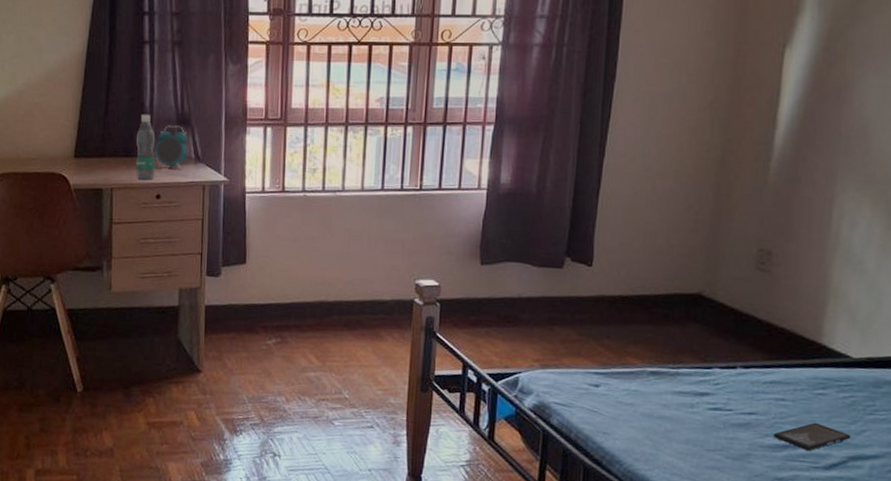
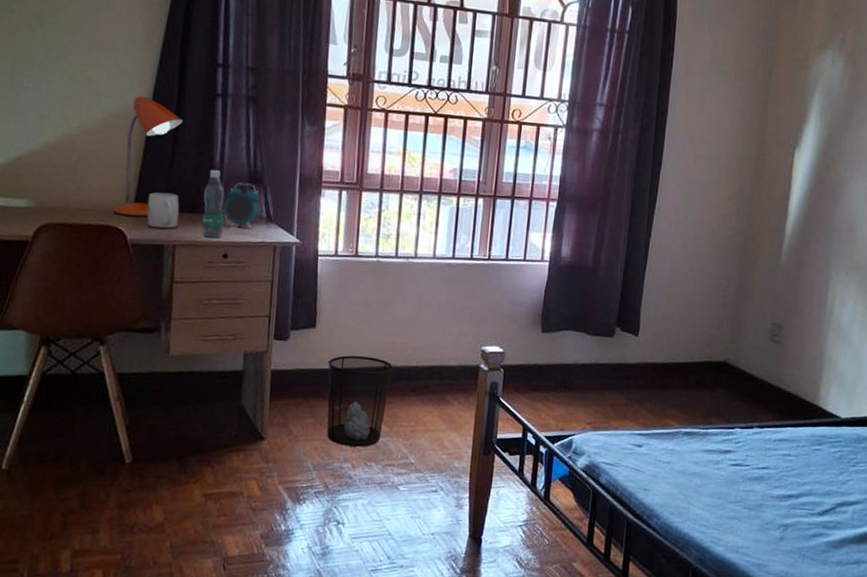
desk lamp: none [57,49,115,164] -> present [113,95,183,218]
mug: none [86,139,115,174] -> present [146,192,180,230]
waste bin: none [259,290,325,381] -> present [327,355,394,447]
smartphone: present [773,422,852,450] -> none [781,474,839,499]

